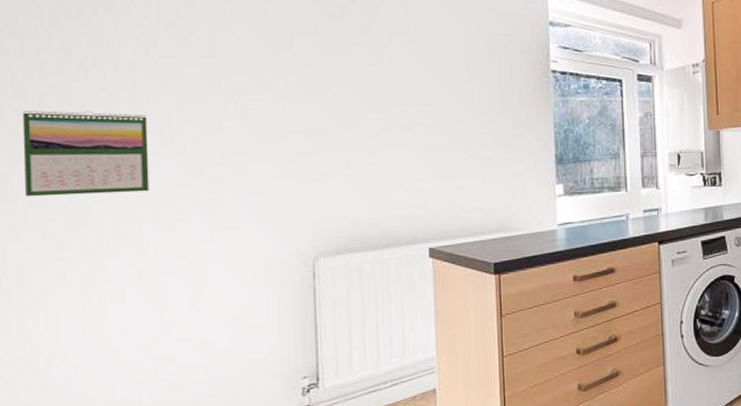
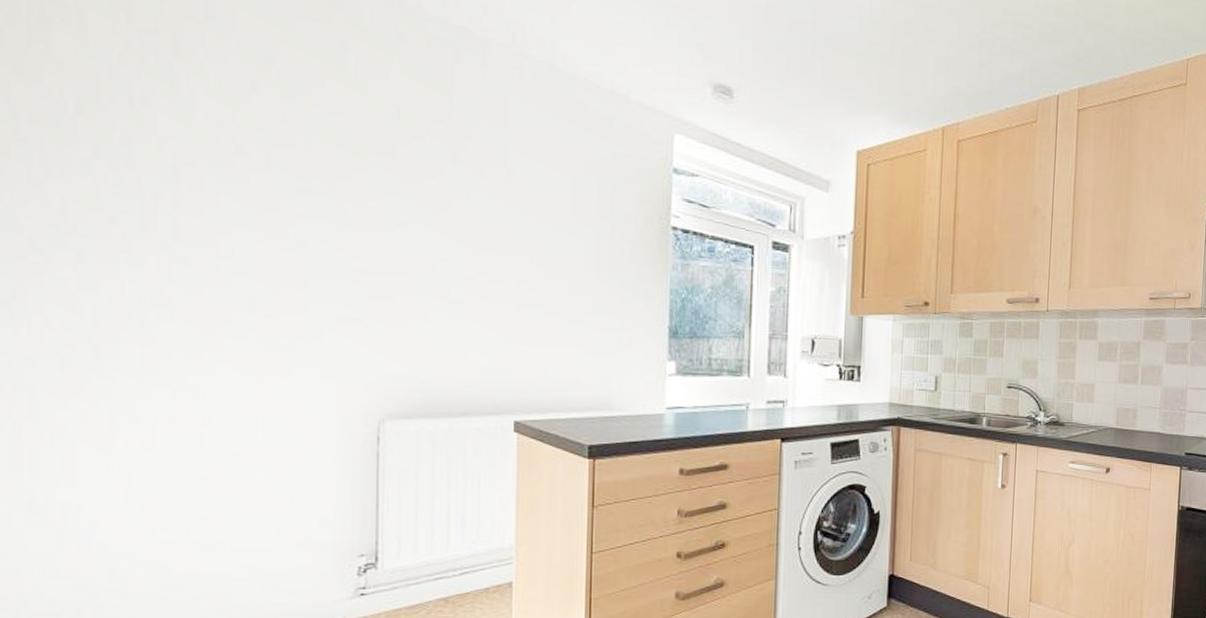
calendar: present [22,110,150,197] -> none [40,215,190,324]

